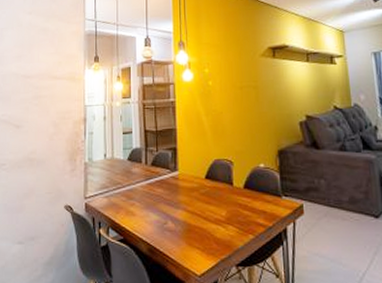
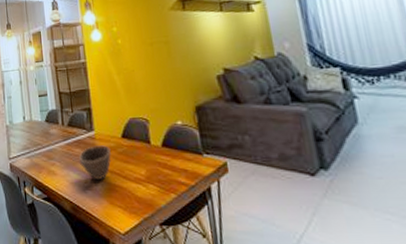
bowl: none [160,186,193,222] -> present [79,145,111,181]

